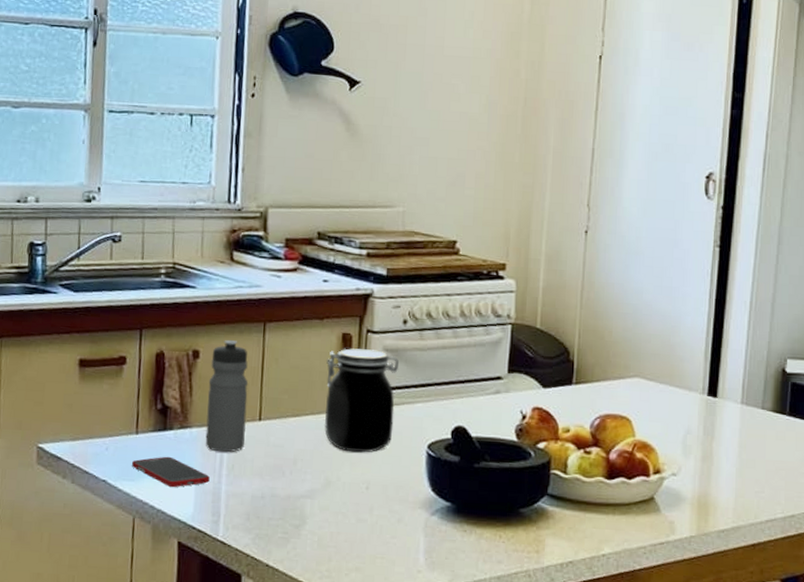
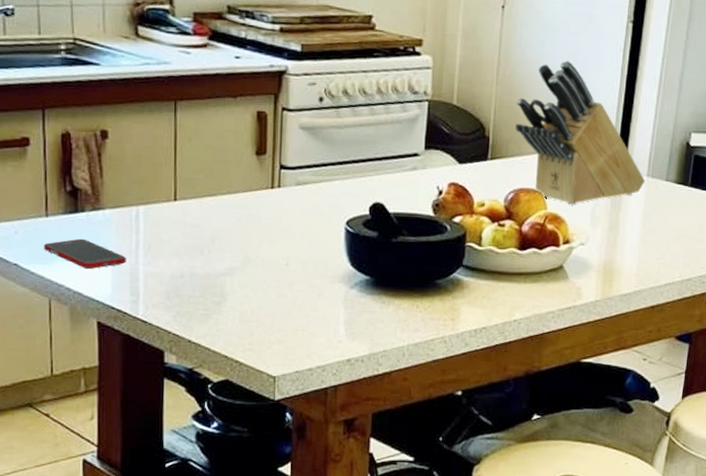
water bottle: present [205,339,249,453] -> none [119,118,162,233]
jar: present [325,348,400,453] -> none [242,126,316,231]
knife block: none [601,284,740,433] -> present [516,60,645,205]

